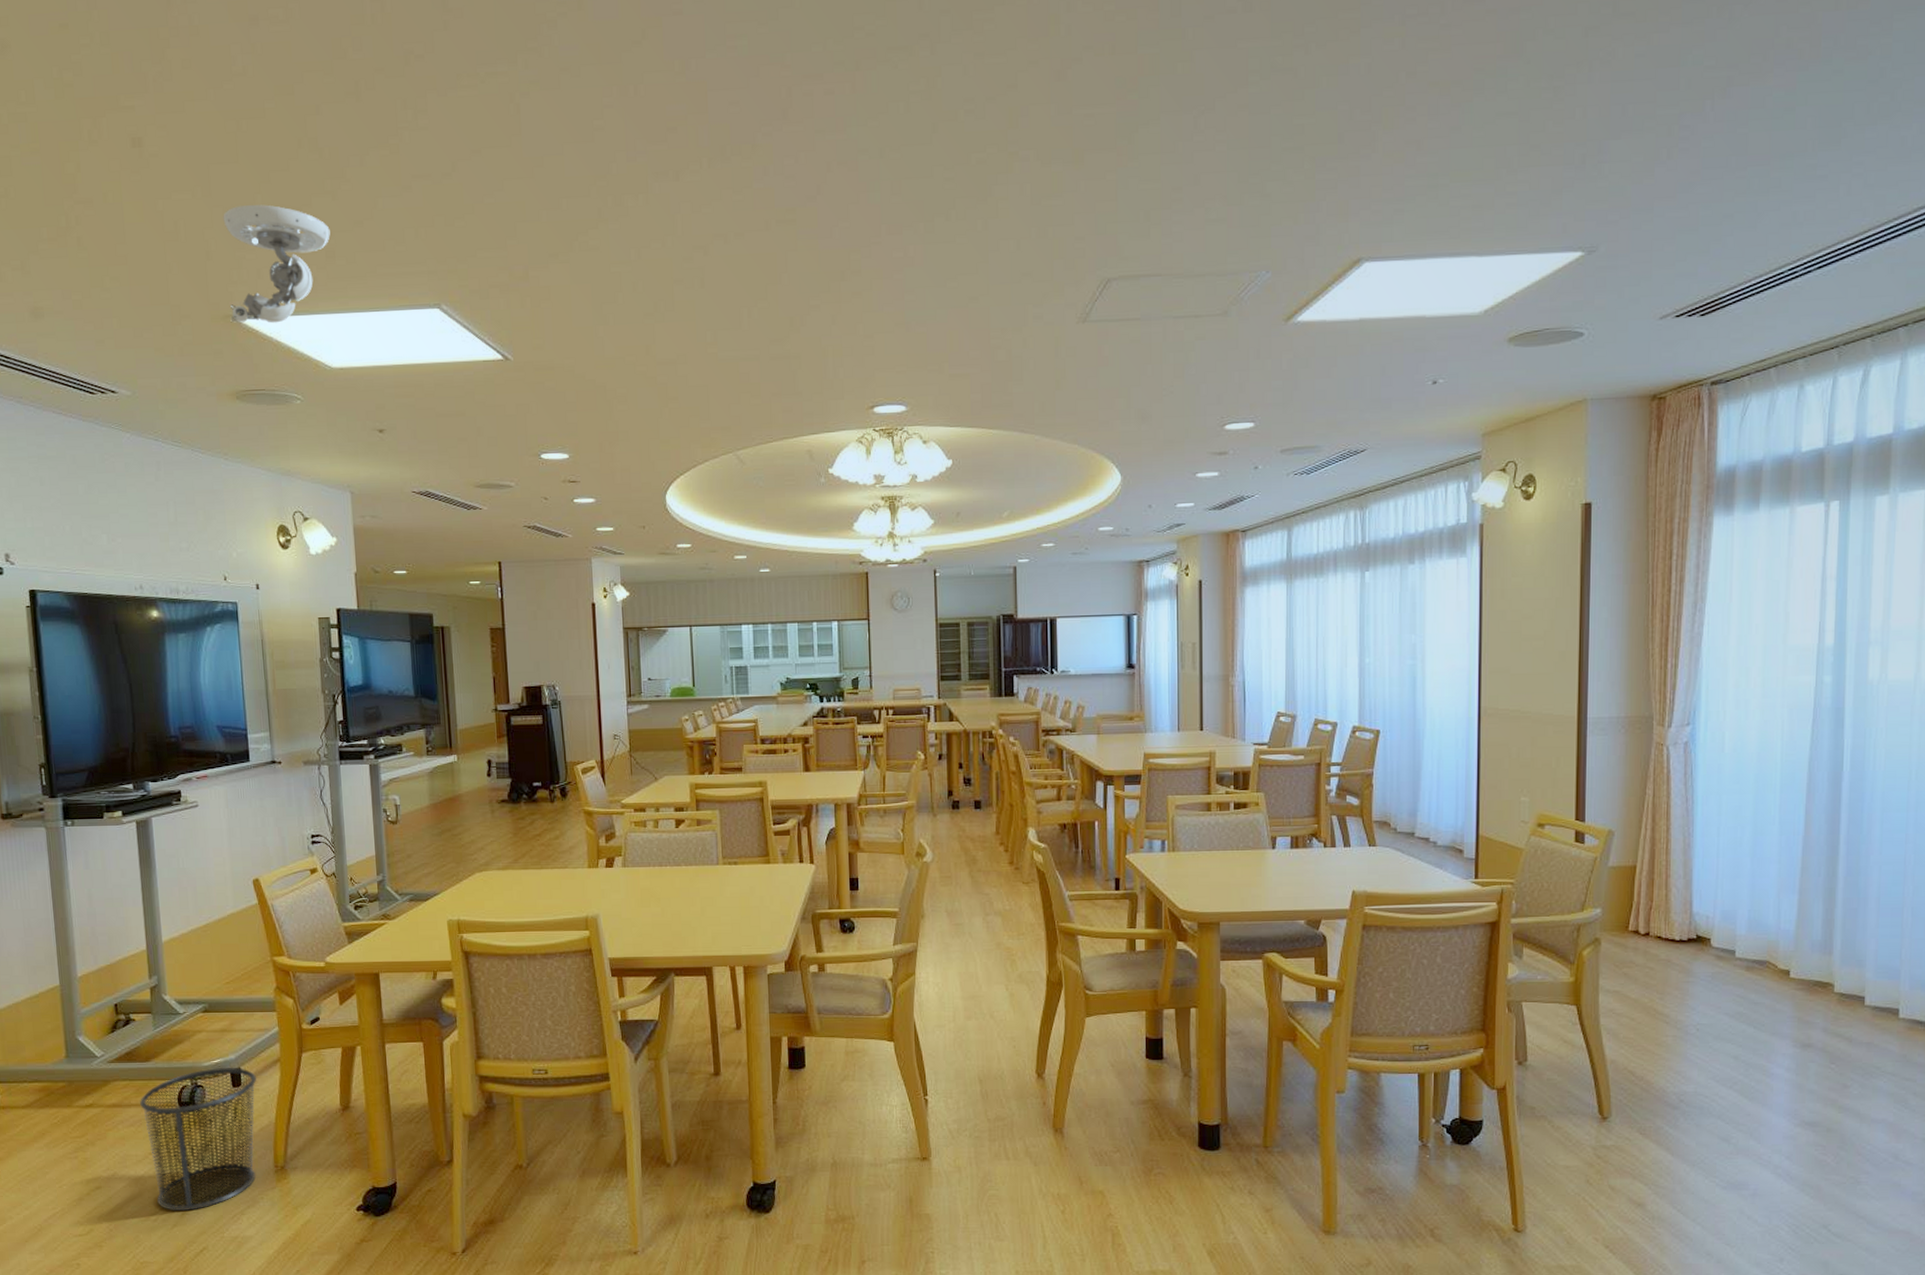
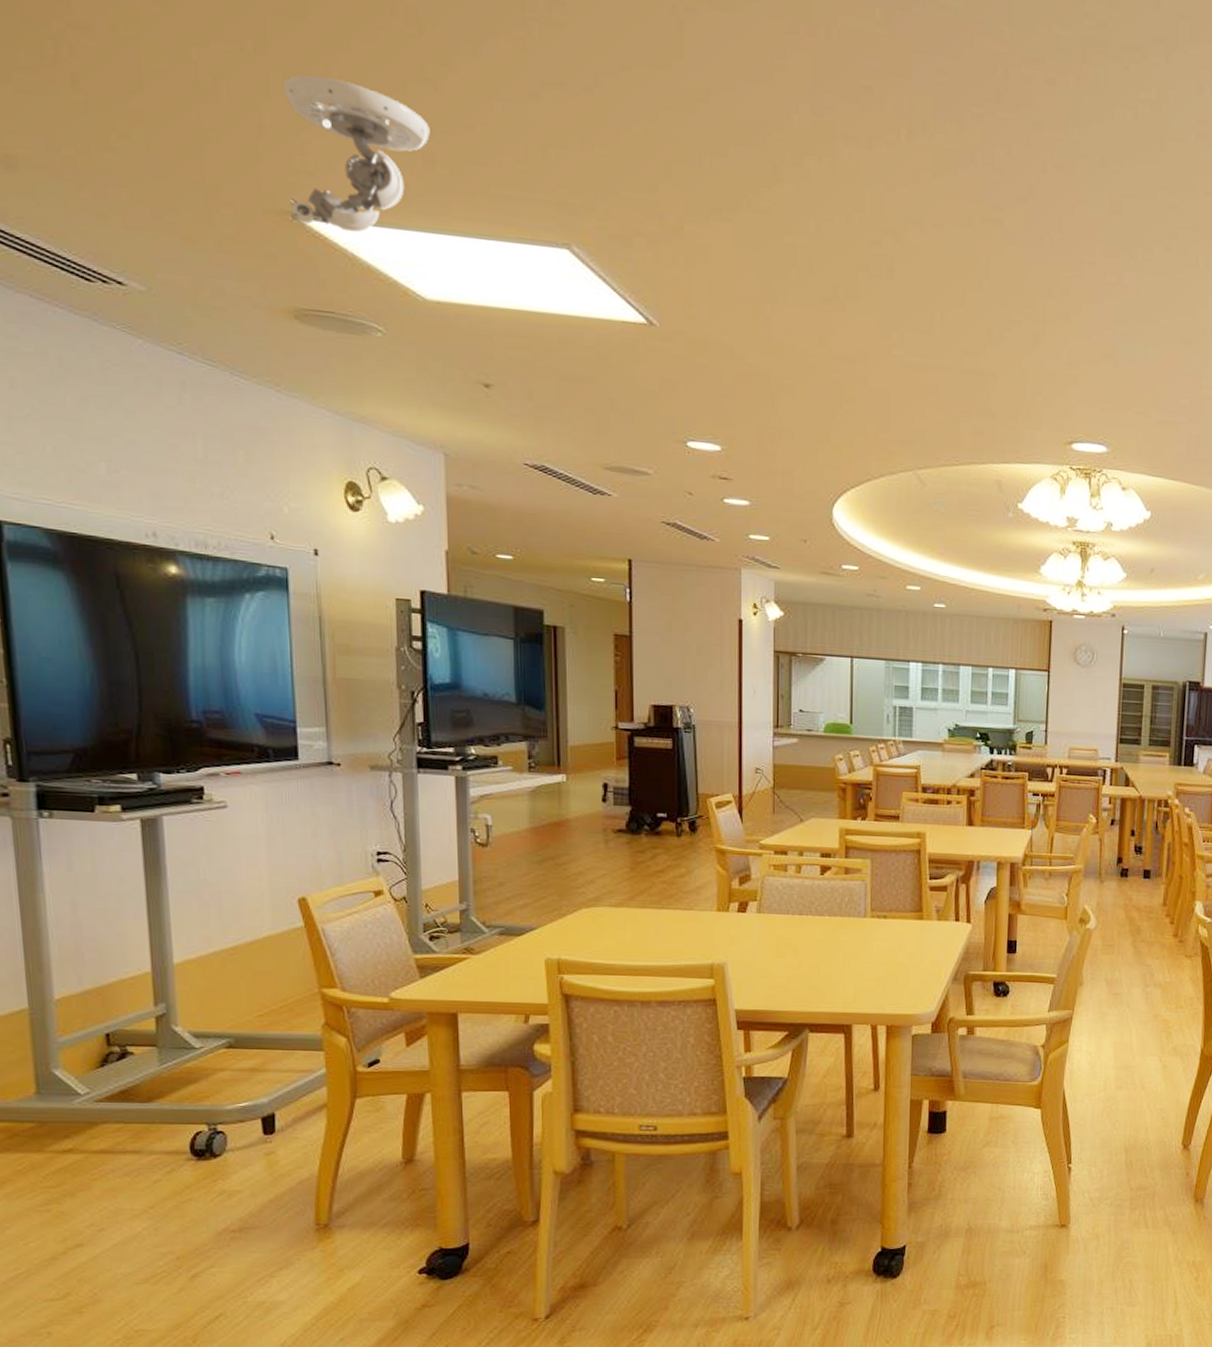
waste bin: present [140,1068,256,1212] -> none [138,1112,295,1274]

